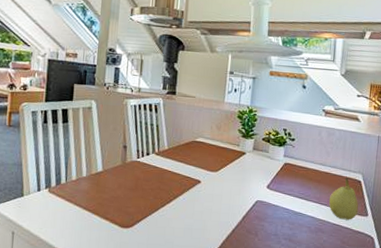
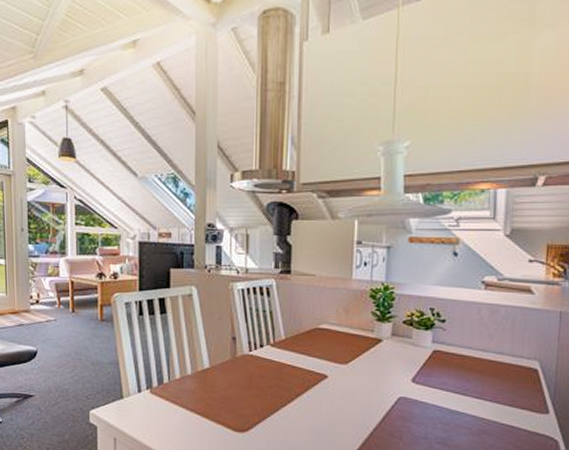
fruit: present [328,177,359,220] -> none [494,365,536,419]

